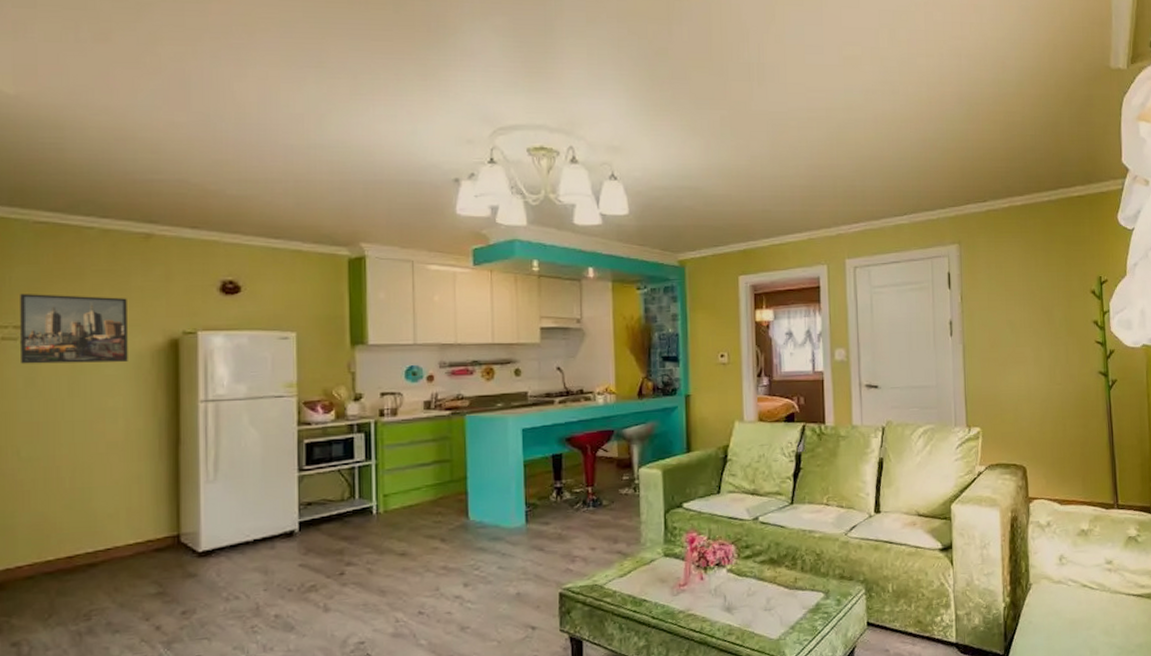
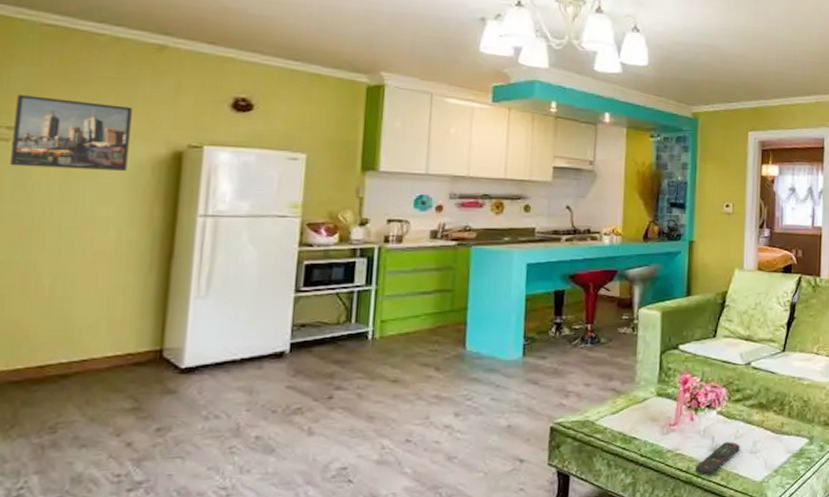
remote control: none [709,600,754,636] -> present [695,442,740,476]

